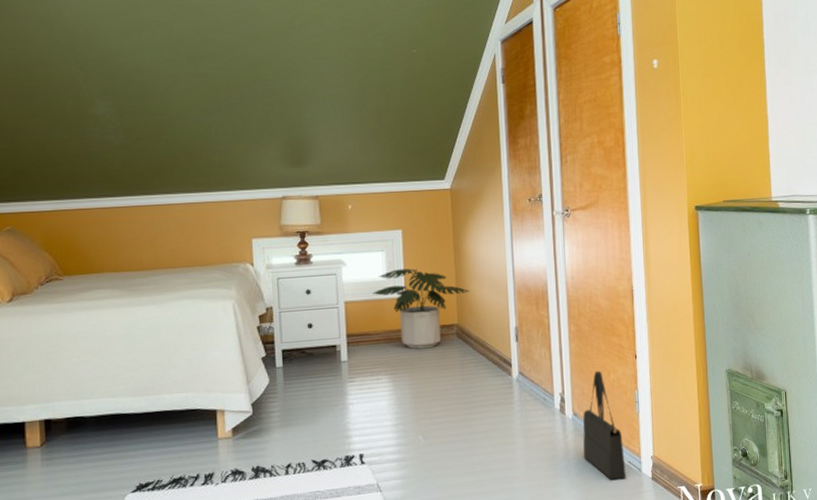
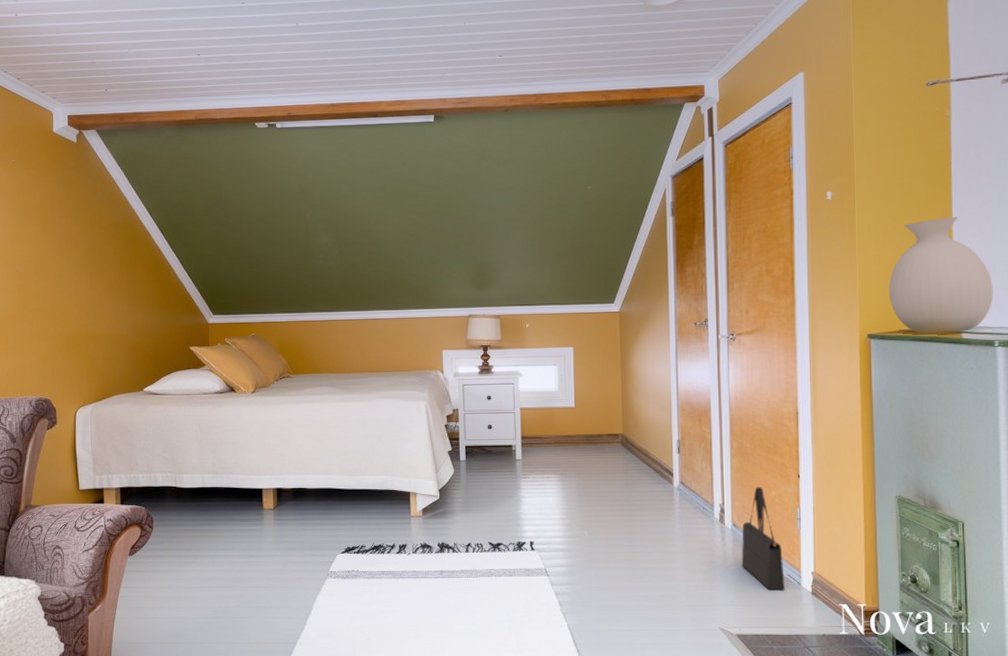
potted plant: present [372,268,470,349] -> none [545,382,635,454]
vase: none [712,87,804,205] -> present [888,217,993,335]

